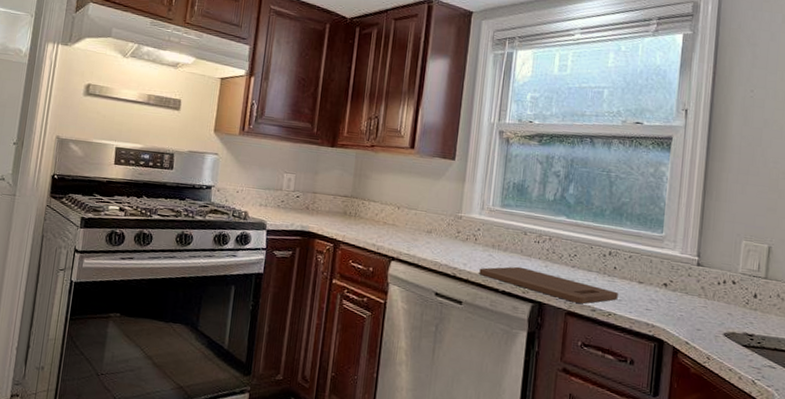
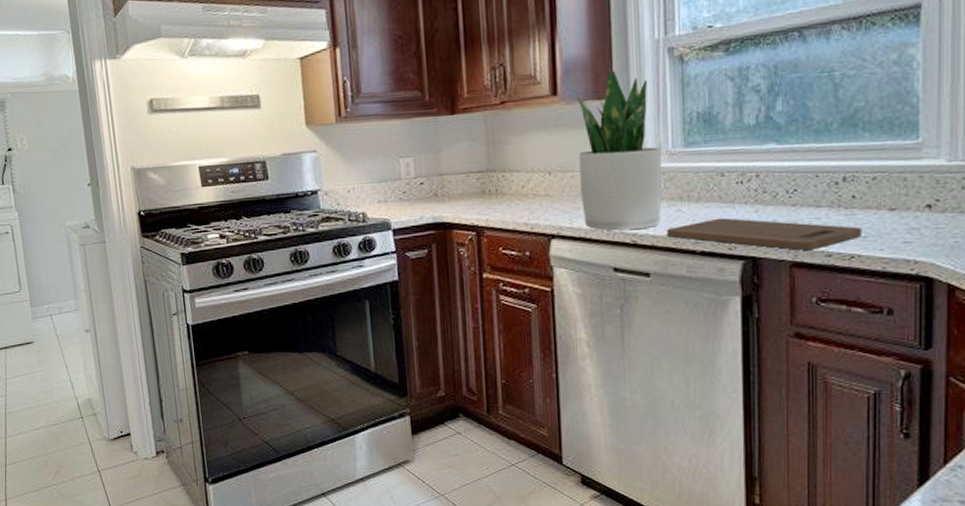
planter: none [418,139,484,266] -> present [573,71,662,231]

